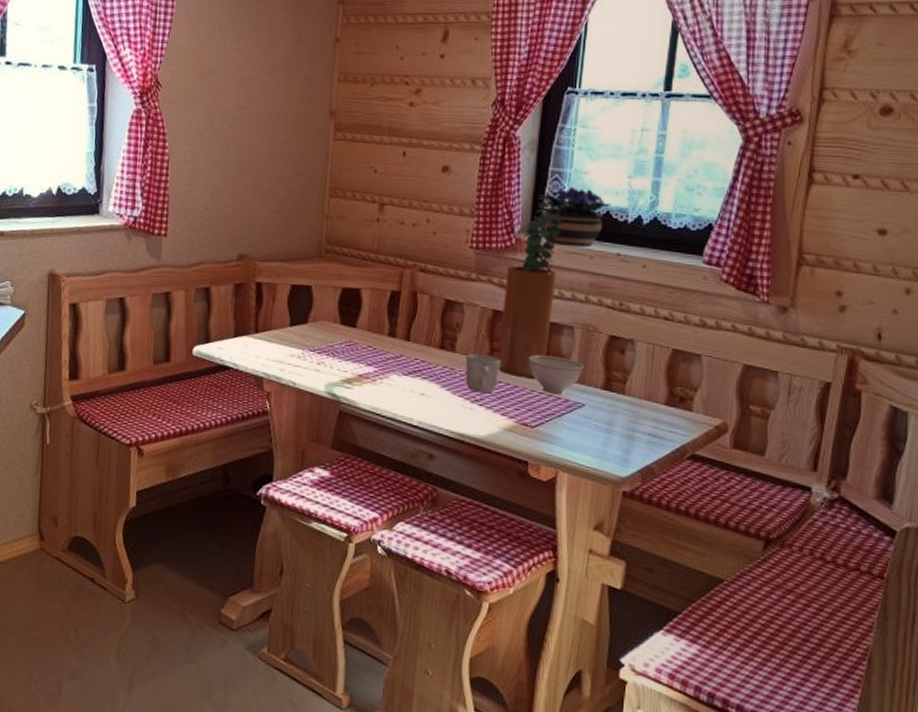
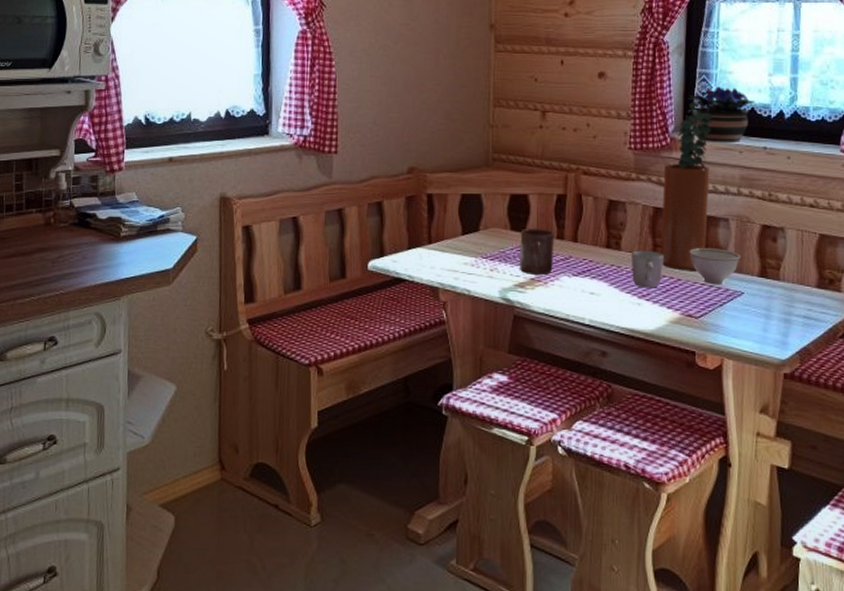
mug: none [347,324,386,372] -> present [519,229,554,275]

